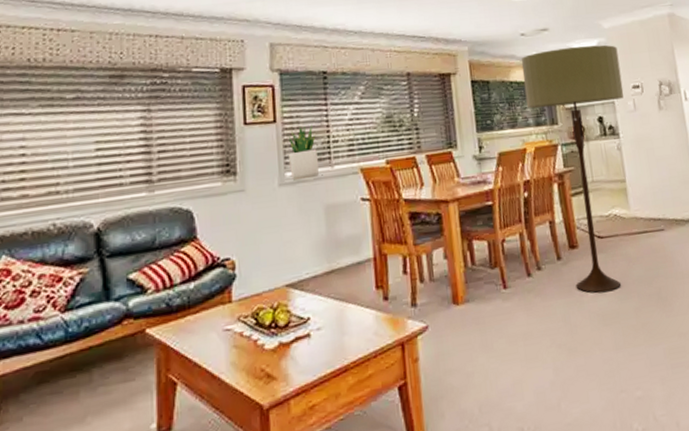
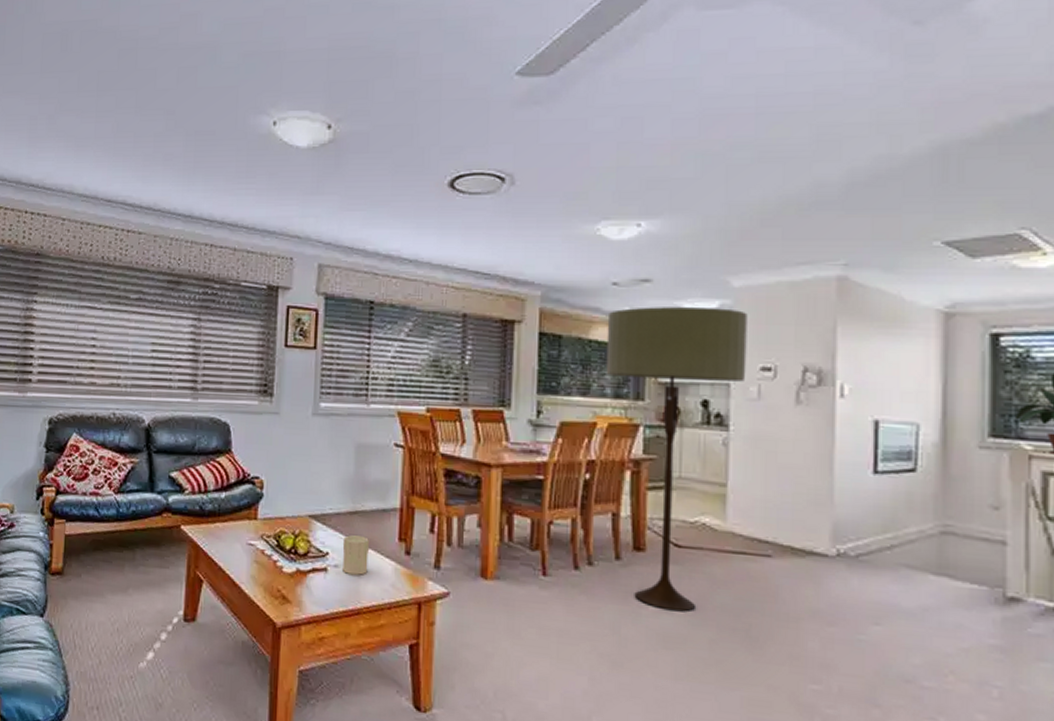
planter: present [287,124,319,181] -> none [325,356,355,413]
candle: none [322,292,350,334] -> present [342,535,370,575]

